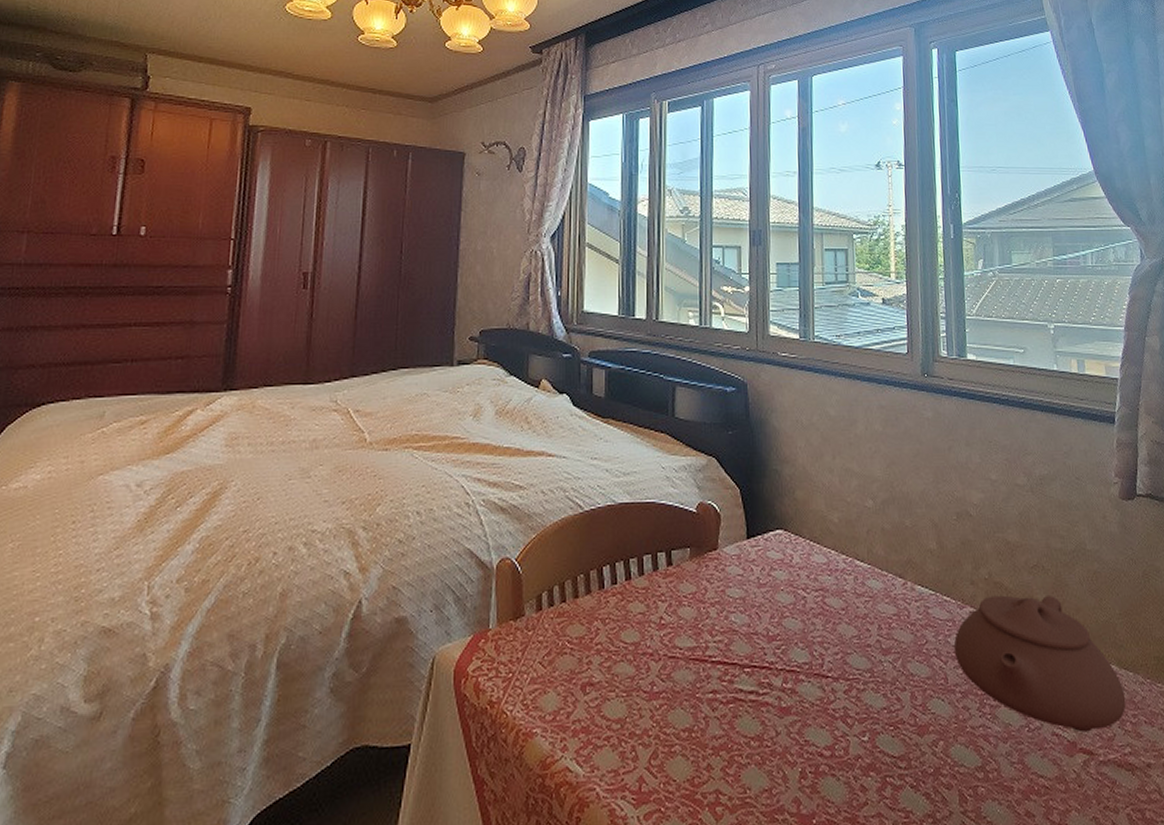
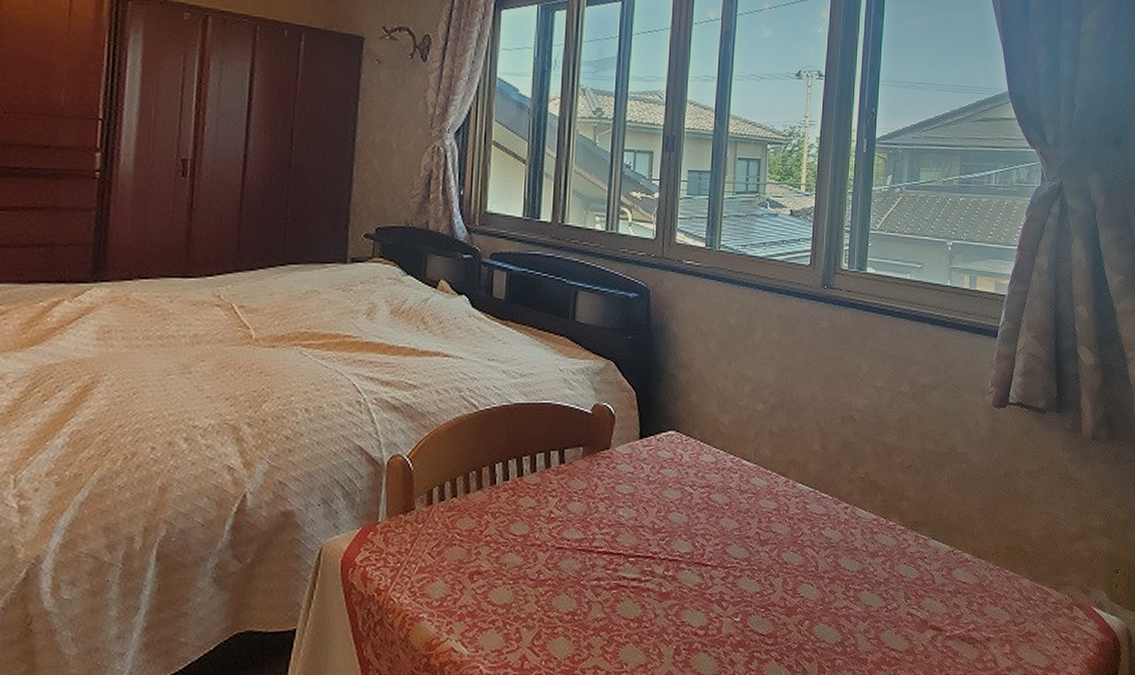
teapot: present [953,595,1126,733] -> none [826,492,976,612]

